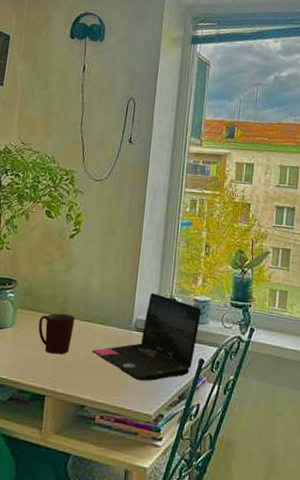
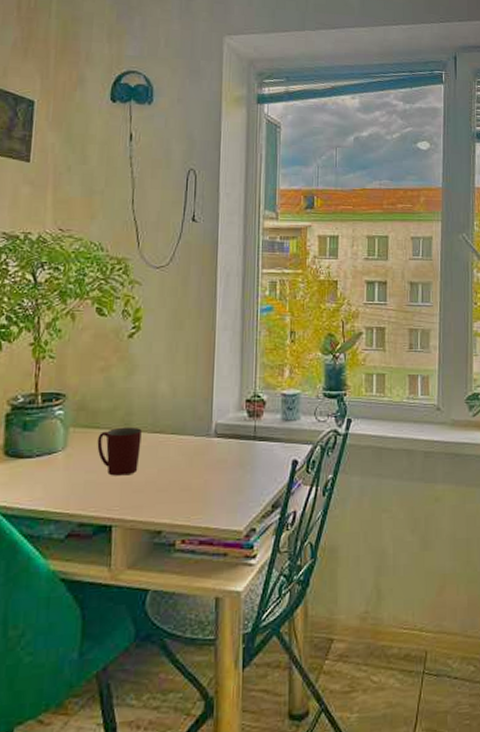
laptop: present [91,293,202,381] -> none [165,392,291,493]

